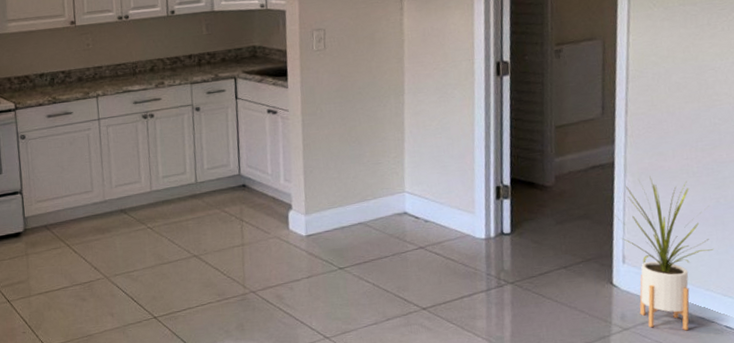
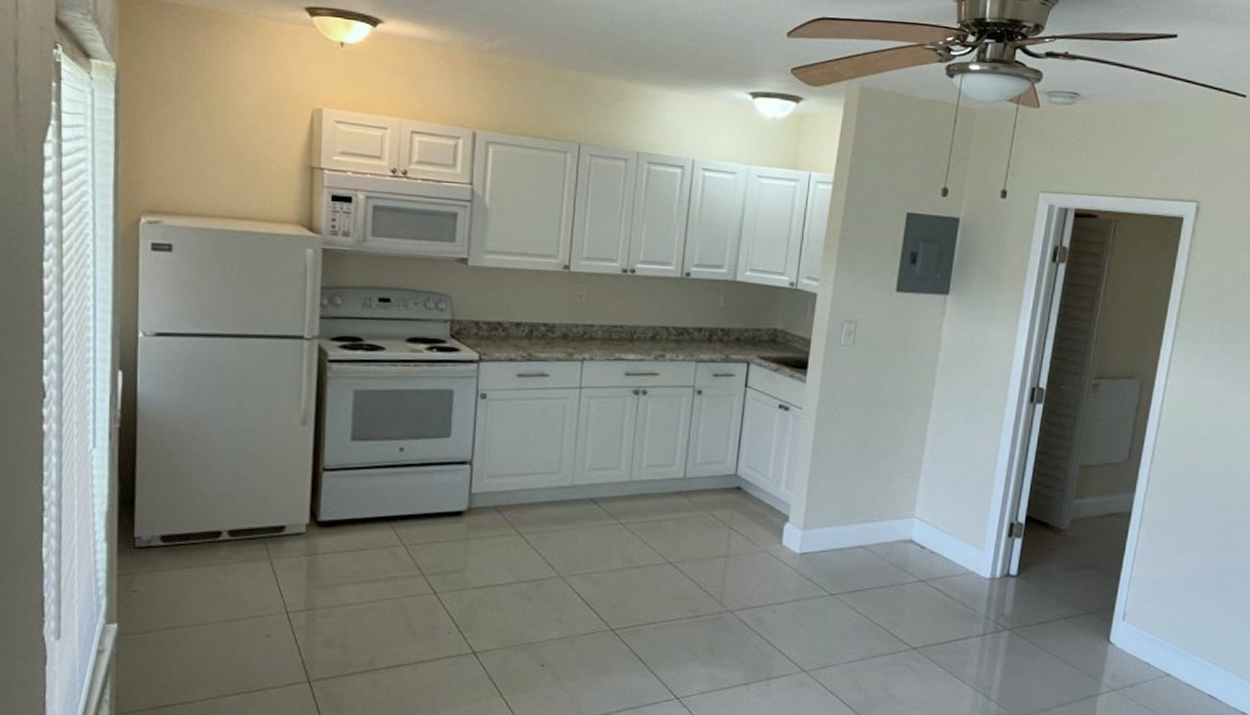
house plant: present [615,176,714,331] -> none [1123,531,1212,697]

